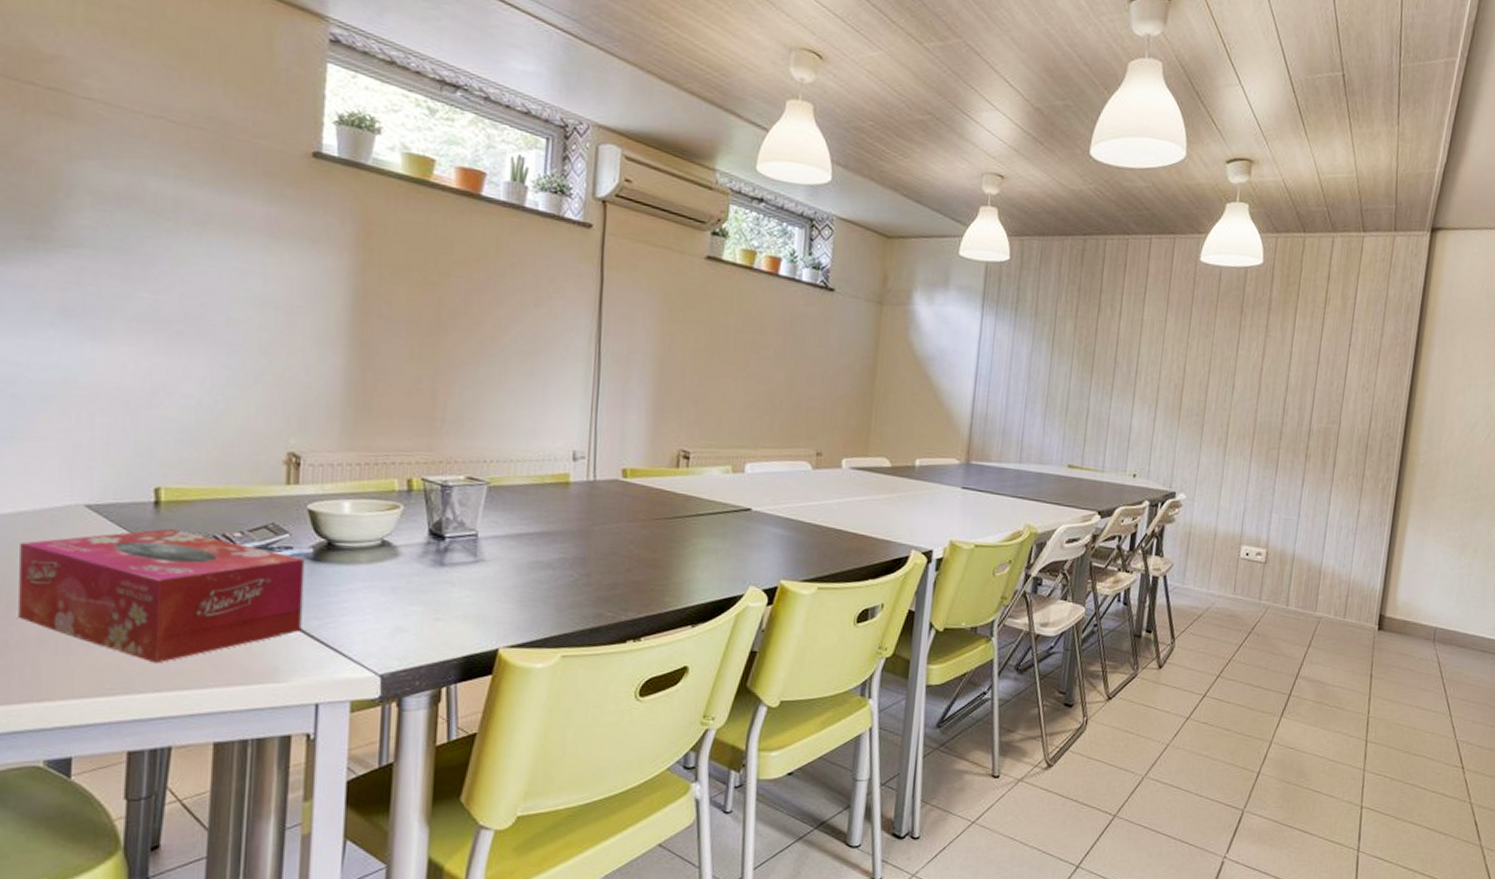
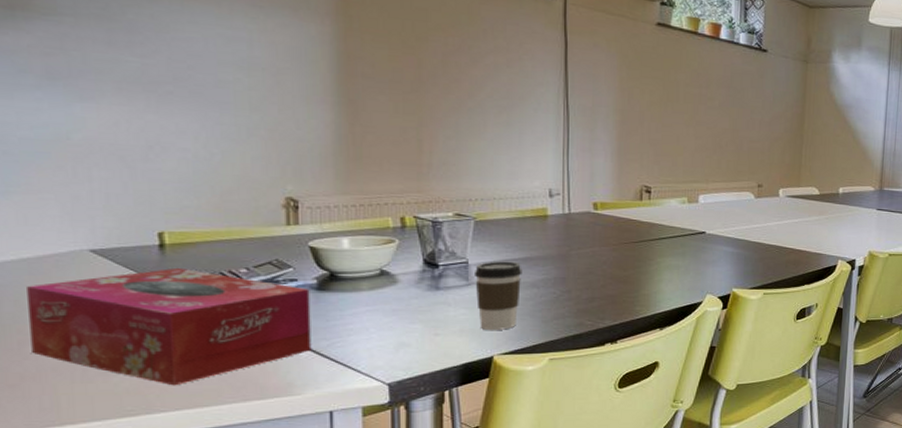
coffee cup: none [482,534,538,619] -> present [473,261,522,331]

